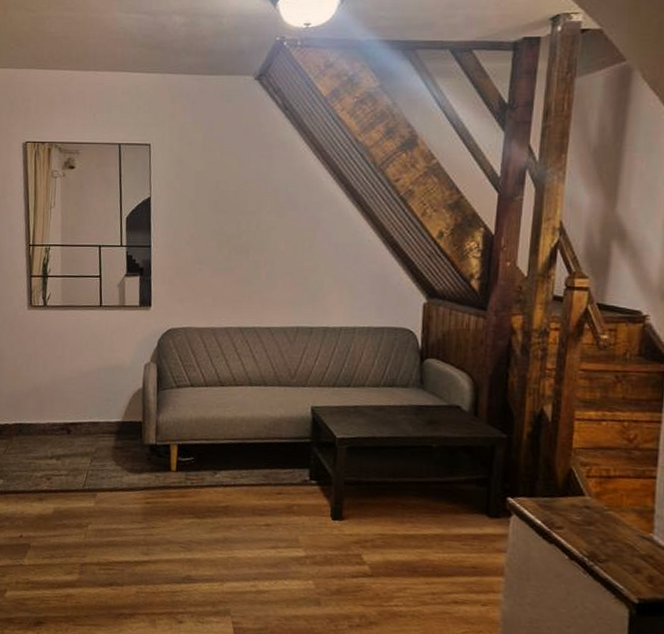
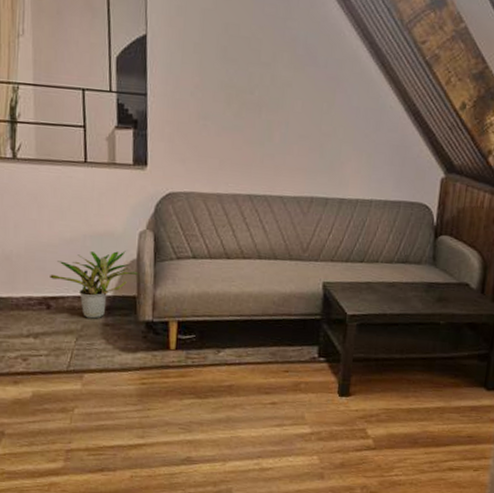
potted plant: none [70,381,145,443] -> present [50,250,140,319]

